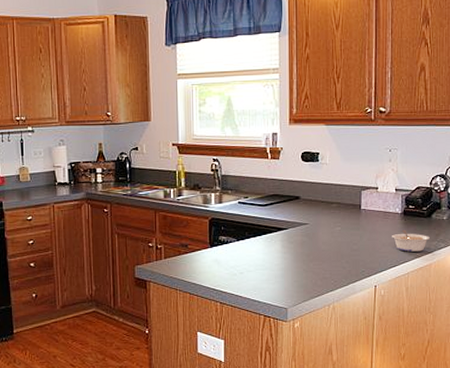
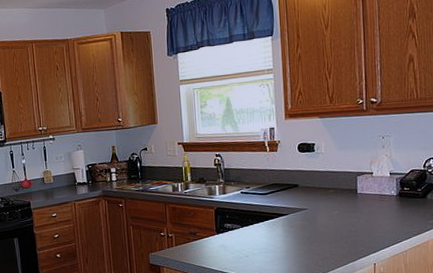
legume: present [392,229,430,252] -> none [388,210,426,231]

